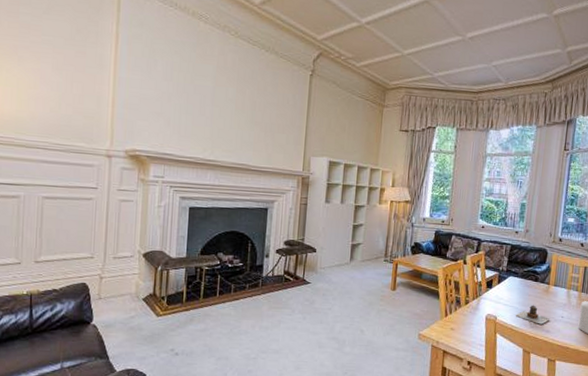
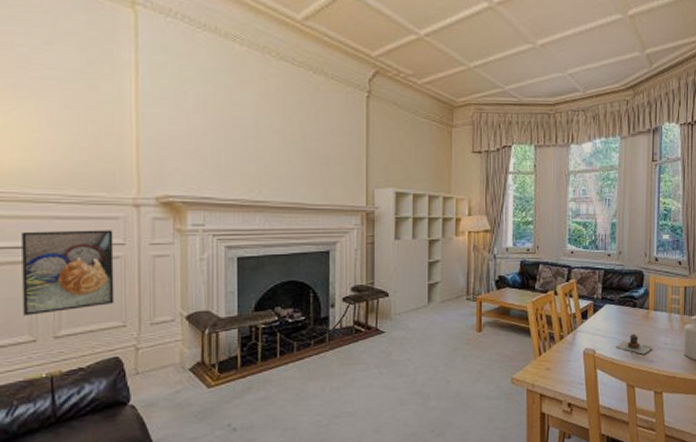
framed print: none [12,171,89,242] -> present [21,230,115,316]

